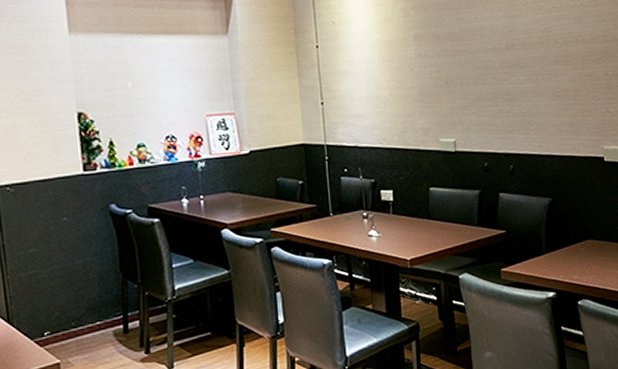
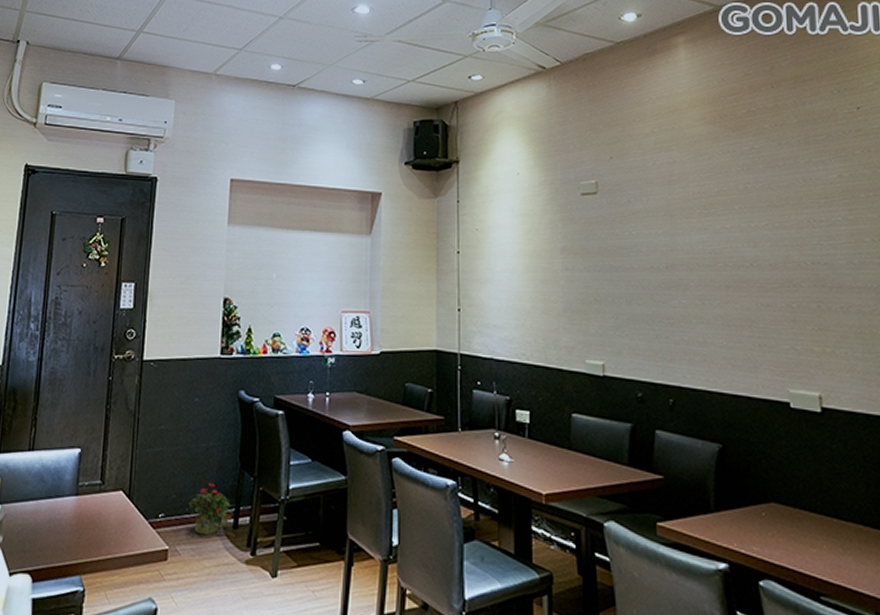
potted plant: none [73,295,122,344] -> present [188,483,233,535]

